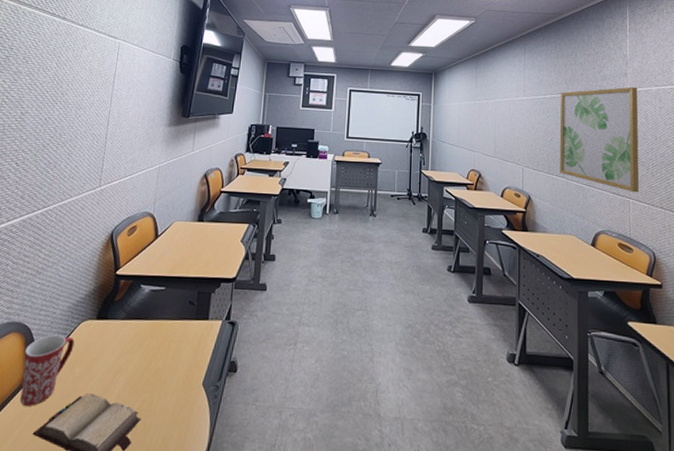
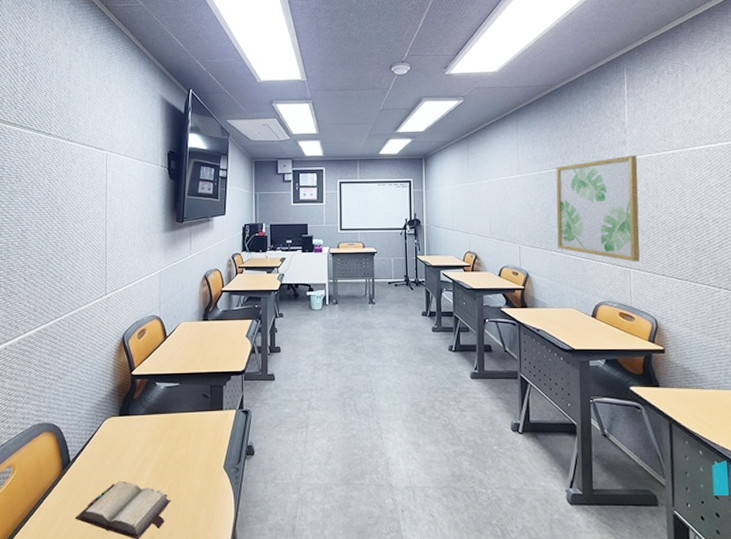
mug: present [20,334,75,406] -> none [58,431,102,495]

